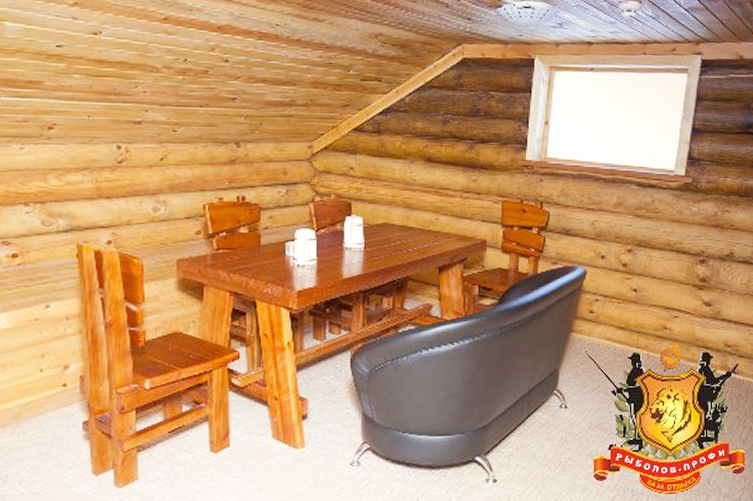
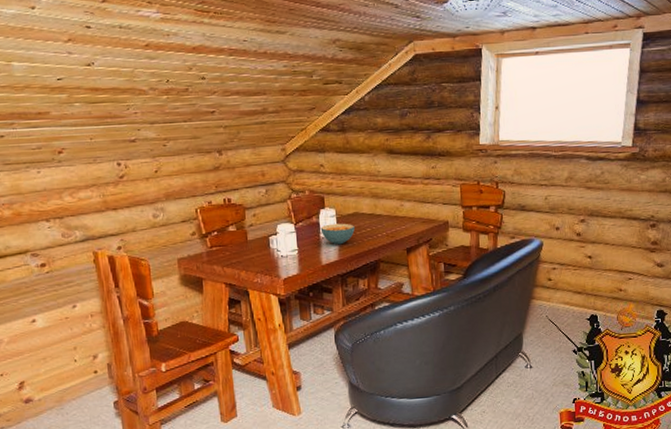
cereal bowl: none [344,233,383,257] -> present [320,223,355,245]

